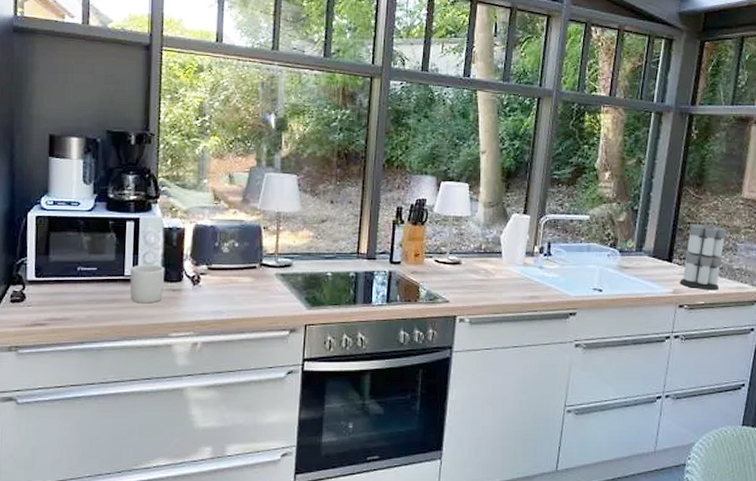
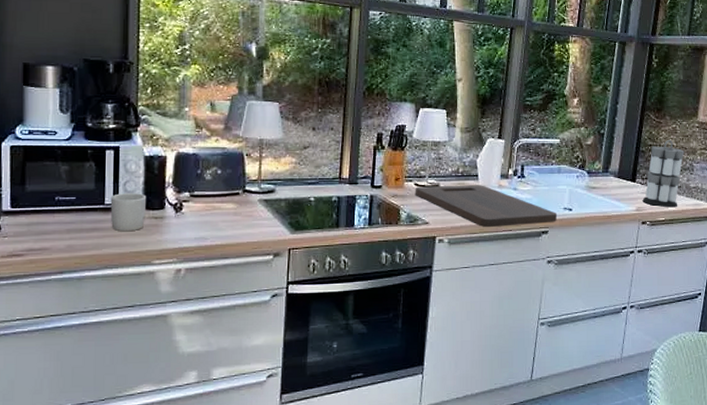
cutting board: none [435,262,587,308] -> present [415,185,558,228]

